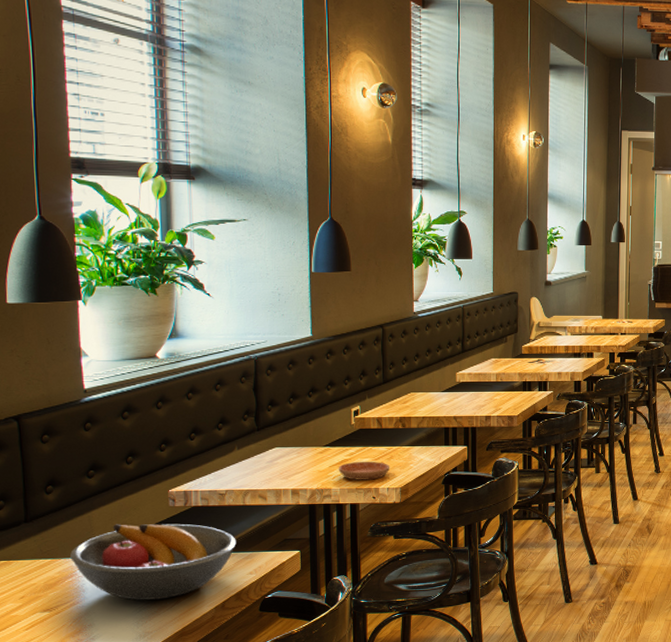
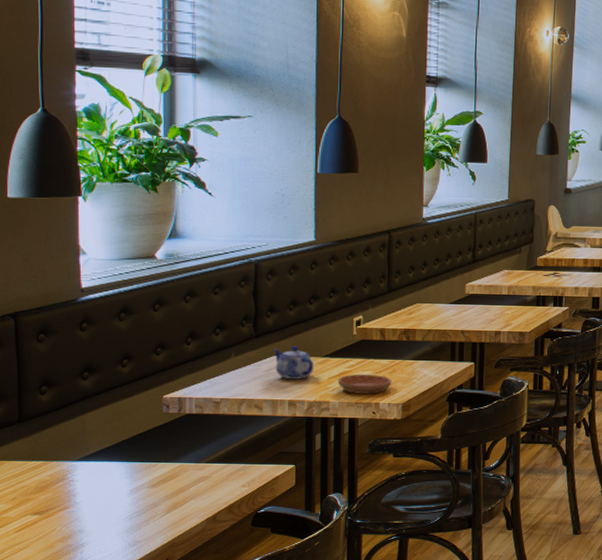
fruit bowl: present [70,523,236,600] -> none [62,428,230,508]
teapot: none [276,437,315,470] -> present [274,345,314,381]

